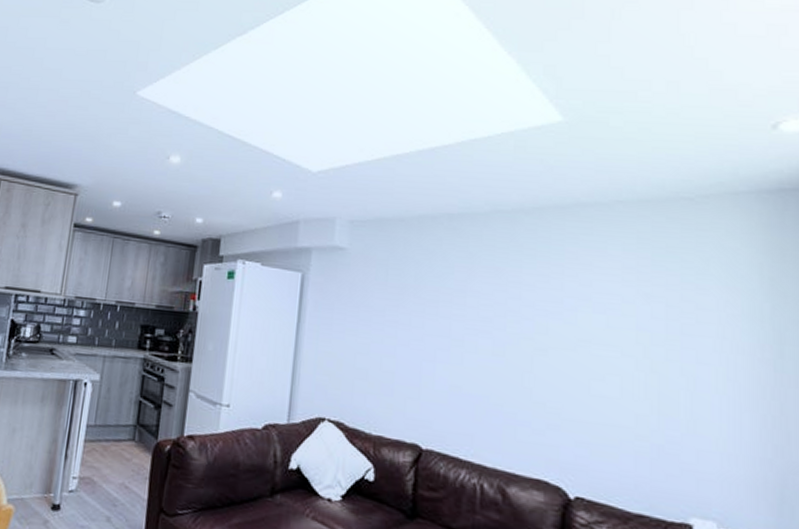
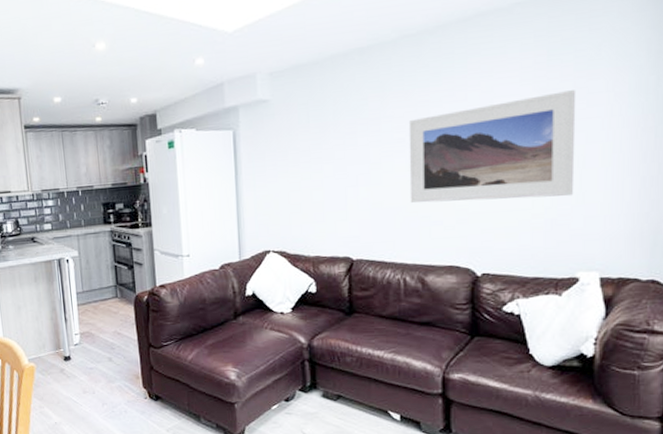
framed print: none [493,299,684,422] -> present [408,90,577,203]

